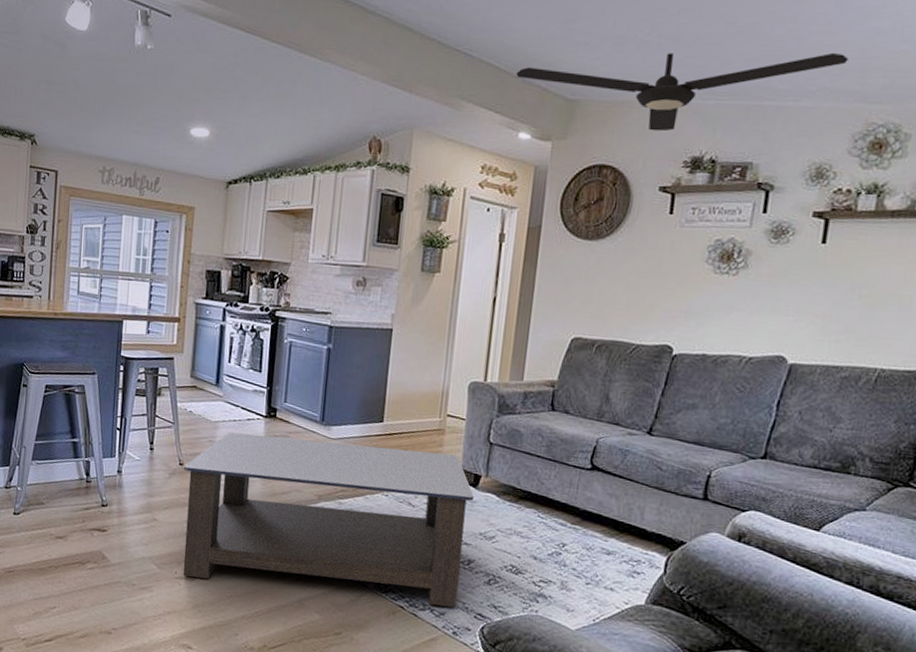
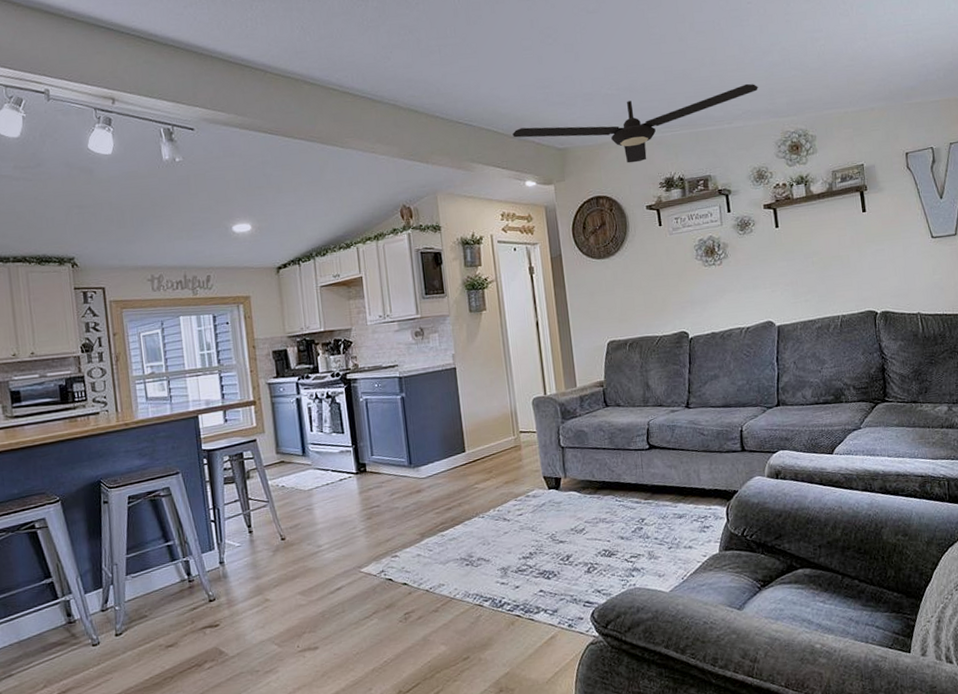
coffee table: present [182,432,474,608] -> none [286,465,566,648]

